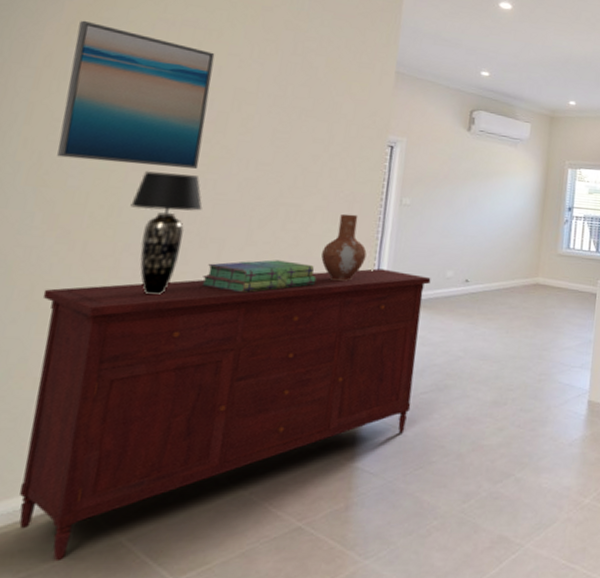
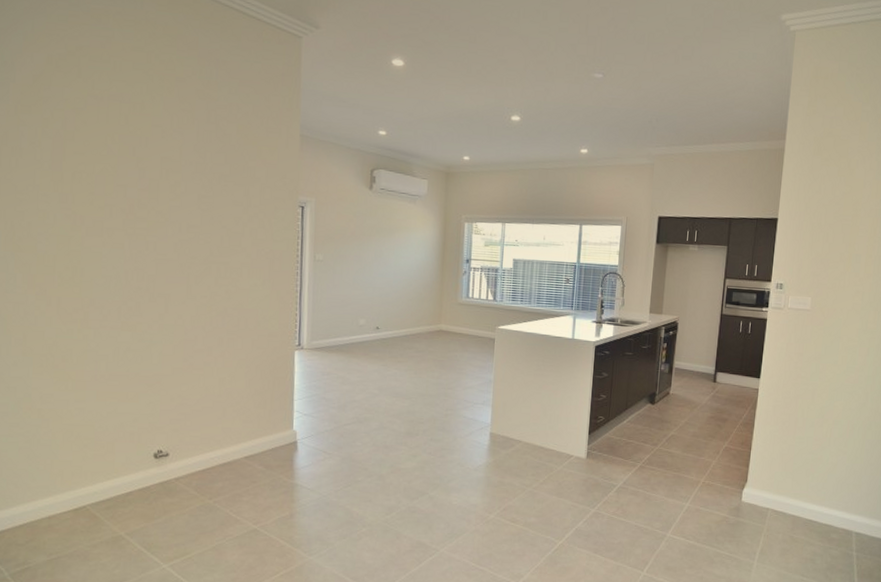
sideboard: present [19,268,431,562] -> none [33,318,346,548]
wall art: present [57,20,215,169] -> none [24,100,141,232]
table lamp: present [130,171,202,296] -> none [90,236,148,342]
stack of books: present [201,259,317,293] -> none [155,311,249,340]
vase: present [321,213,367,282] -> none [251,269,289,330]

